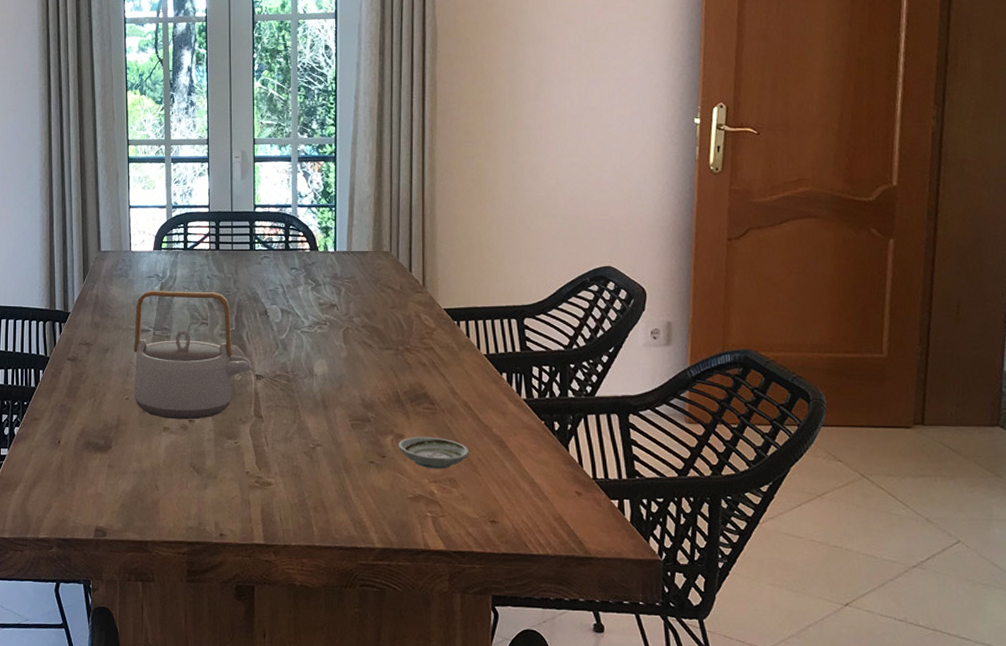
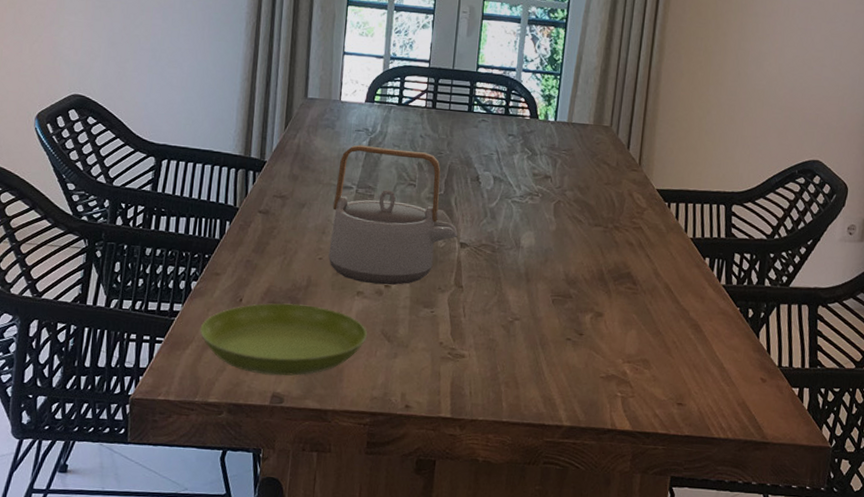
saucer: none [25,442,178,511] -> present [199,303,368,376]
saucer: present [398,436,470,470] -> none [597,316,666,350]

